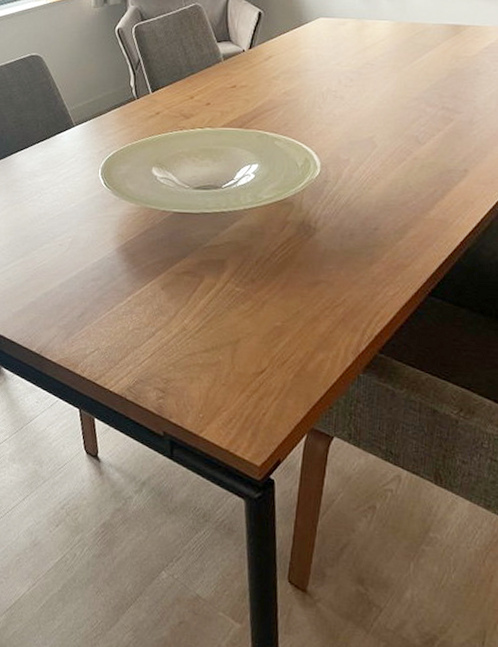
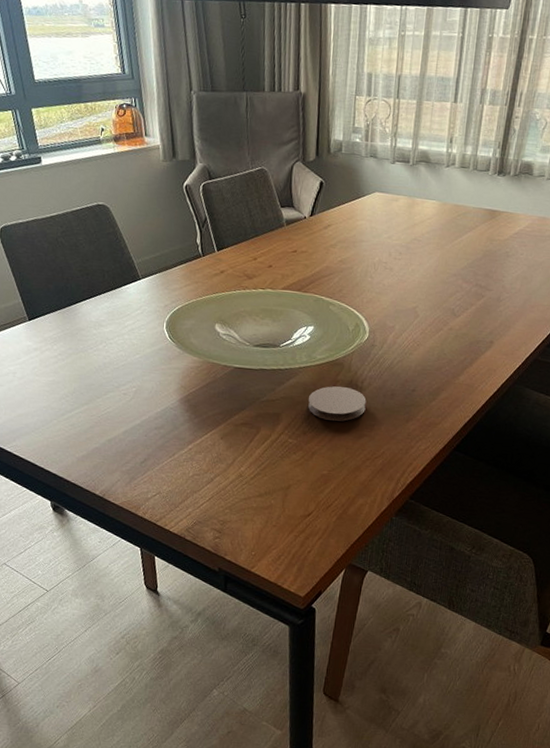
coaster: none [256,227,322,267] -> present [308,385,367,422]

